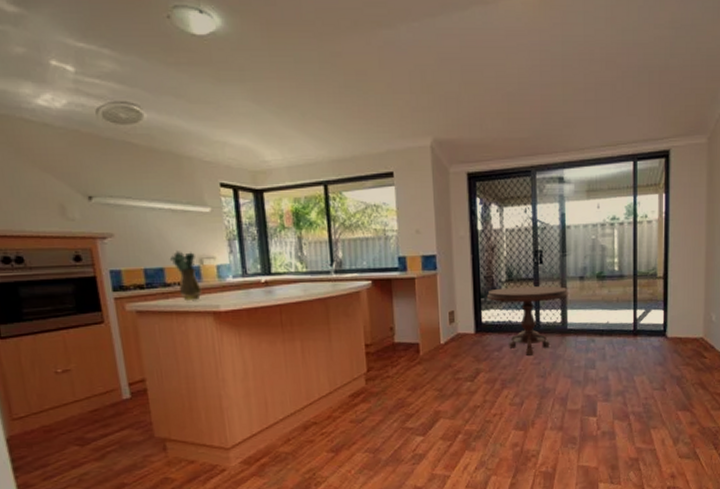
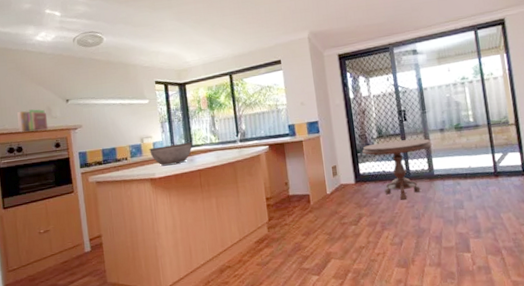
books: none [13,205,63,238] -> present [17,109,48,133]
vase: present [169,251,202,302] -> none [119,134,142,172]
bowl: none [211,268,271,297] -> present [149,142,192,166]

